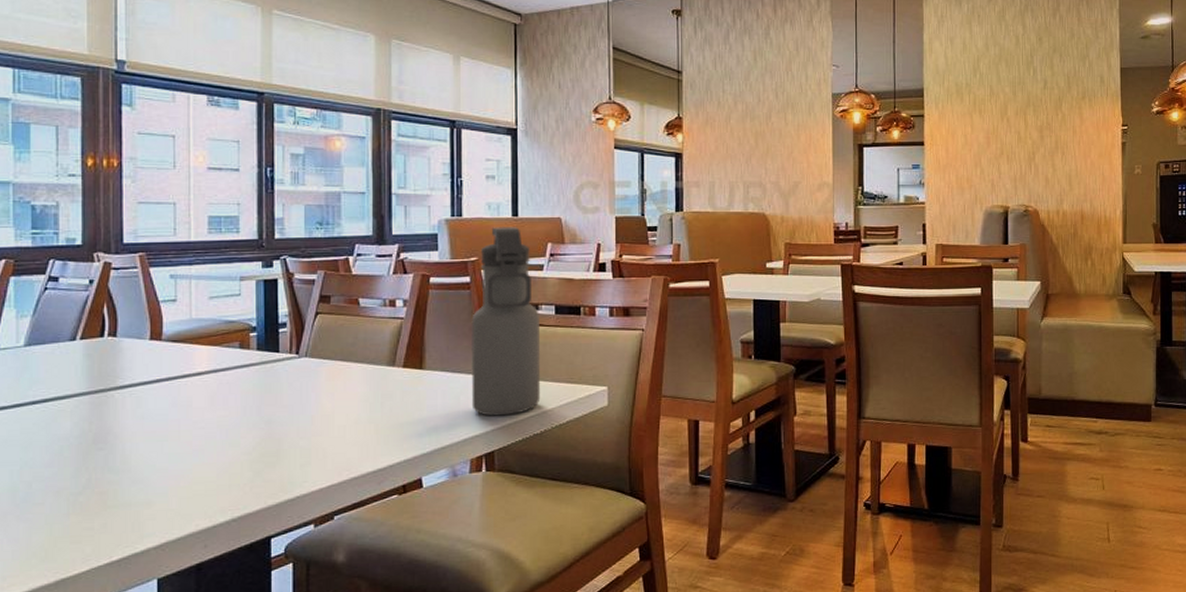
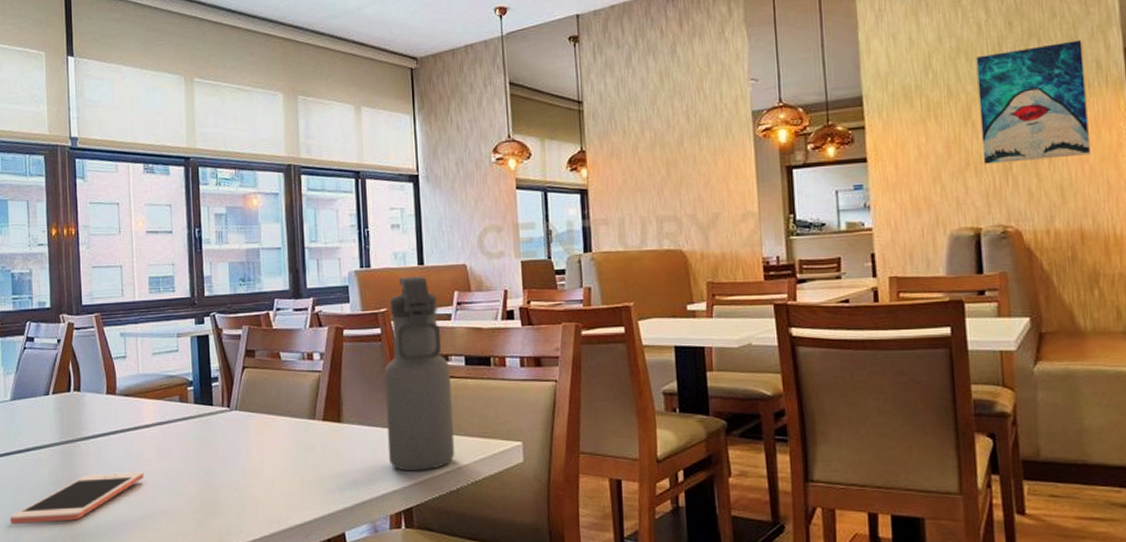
cell phone: none [18,423,193,483] -> present [10,472,144,525]
wall art: none [1013,58,1092,154] -> present [976,40,1090,164]

